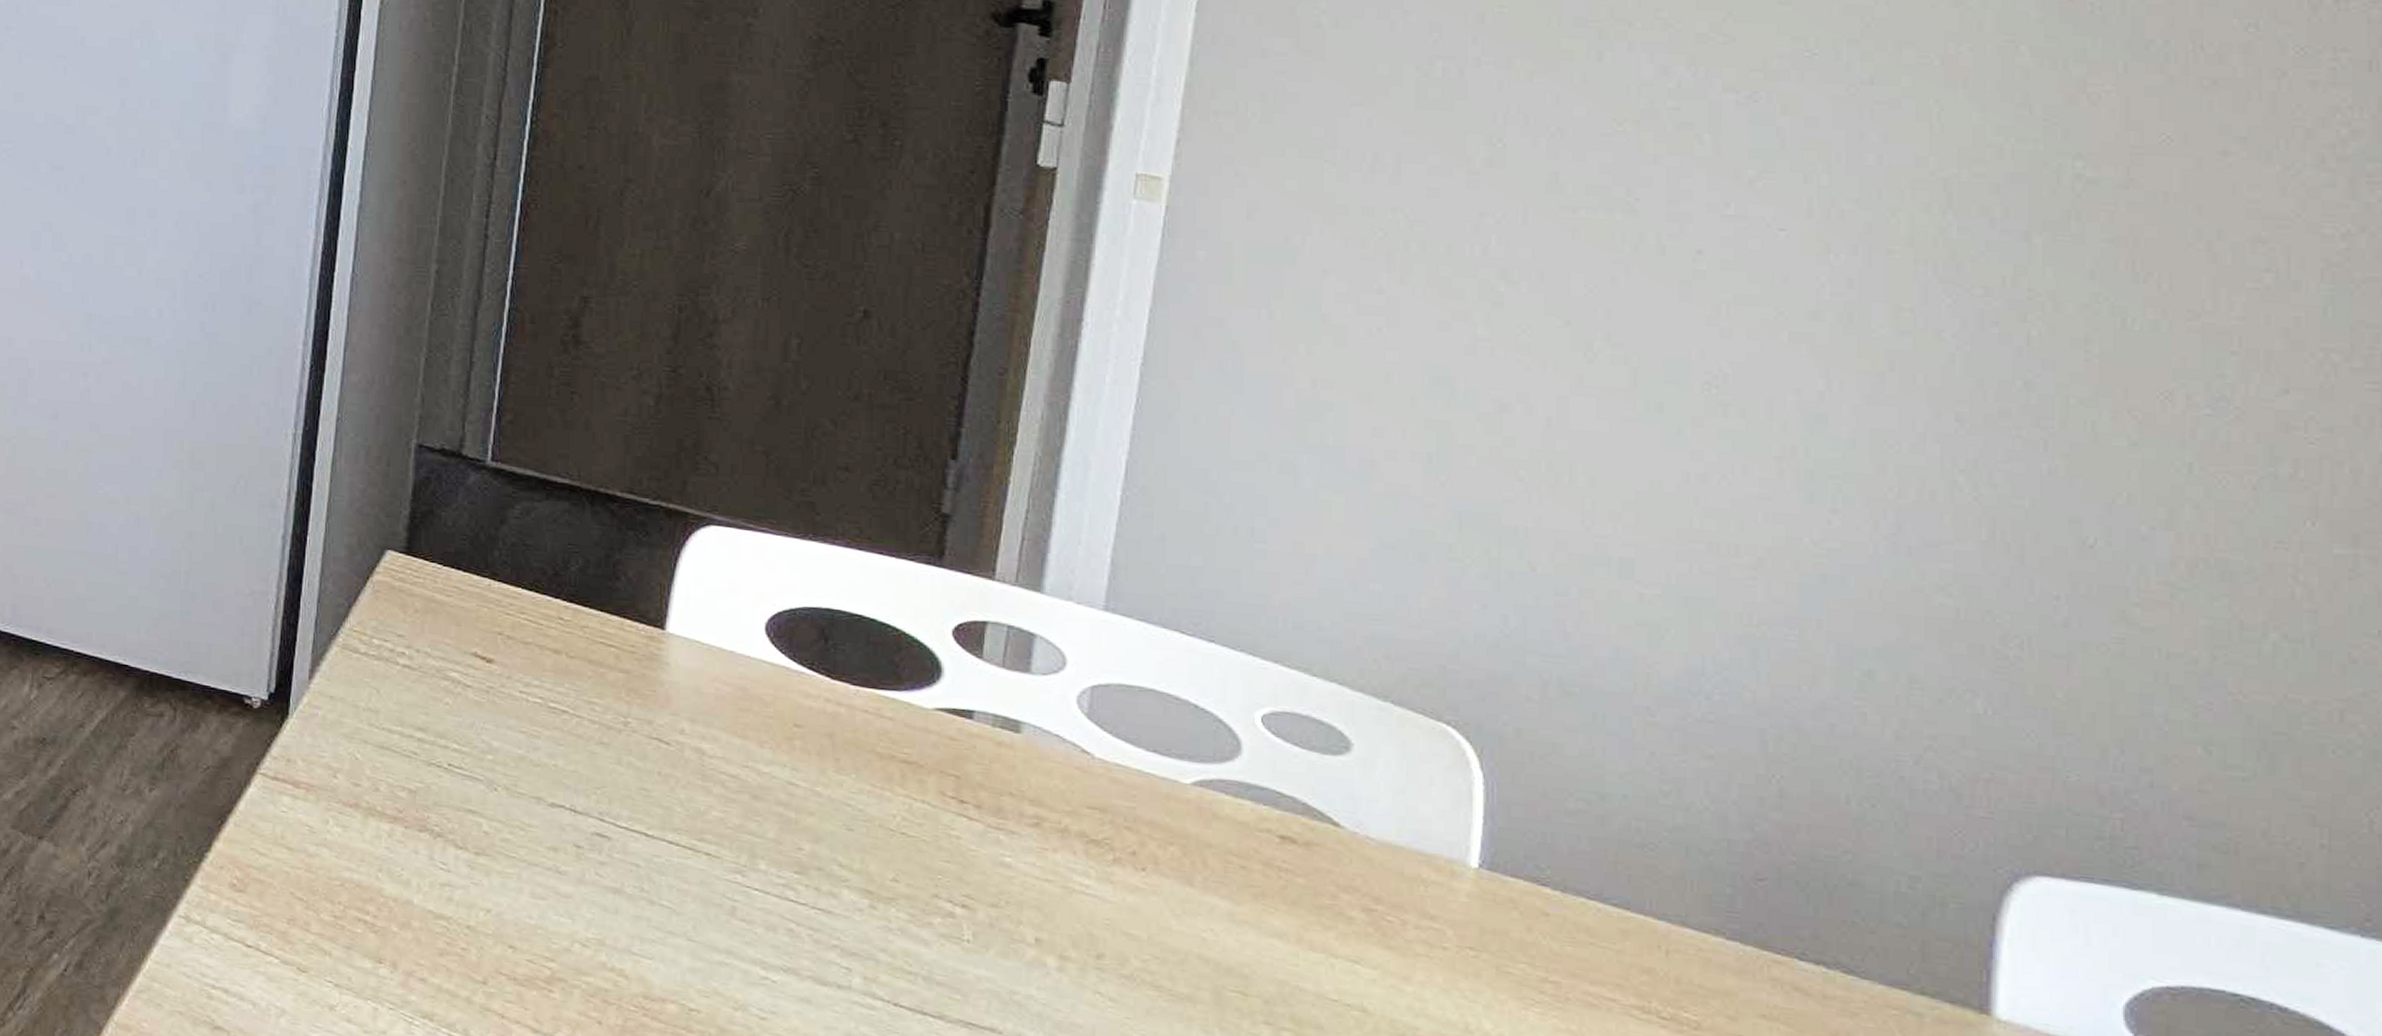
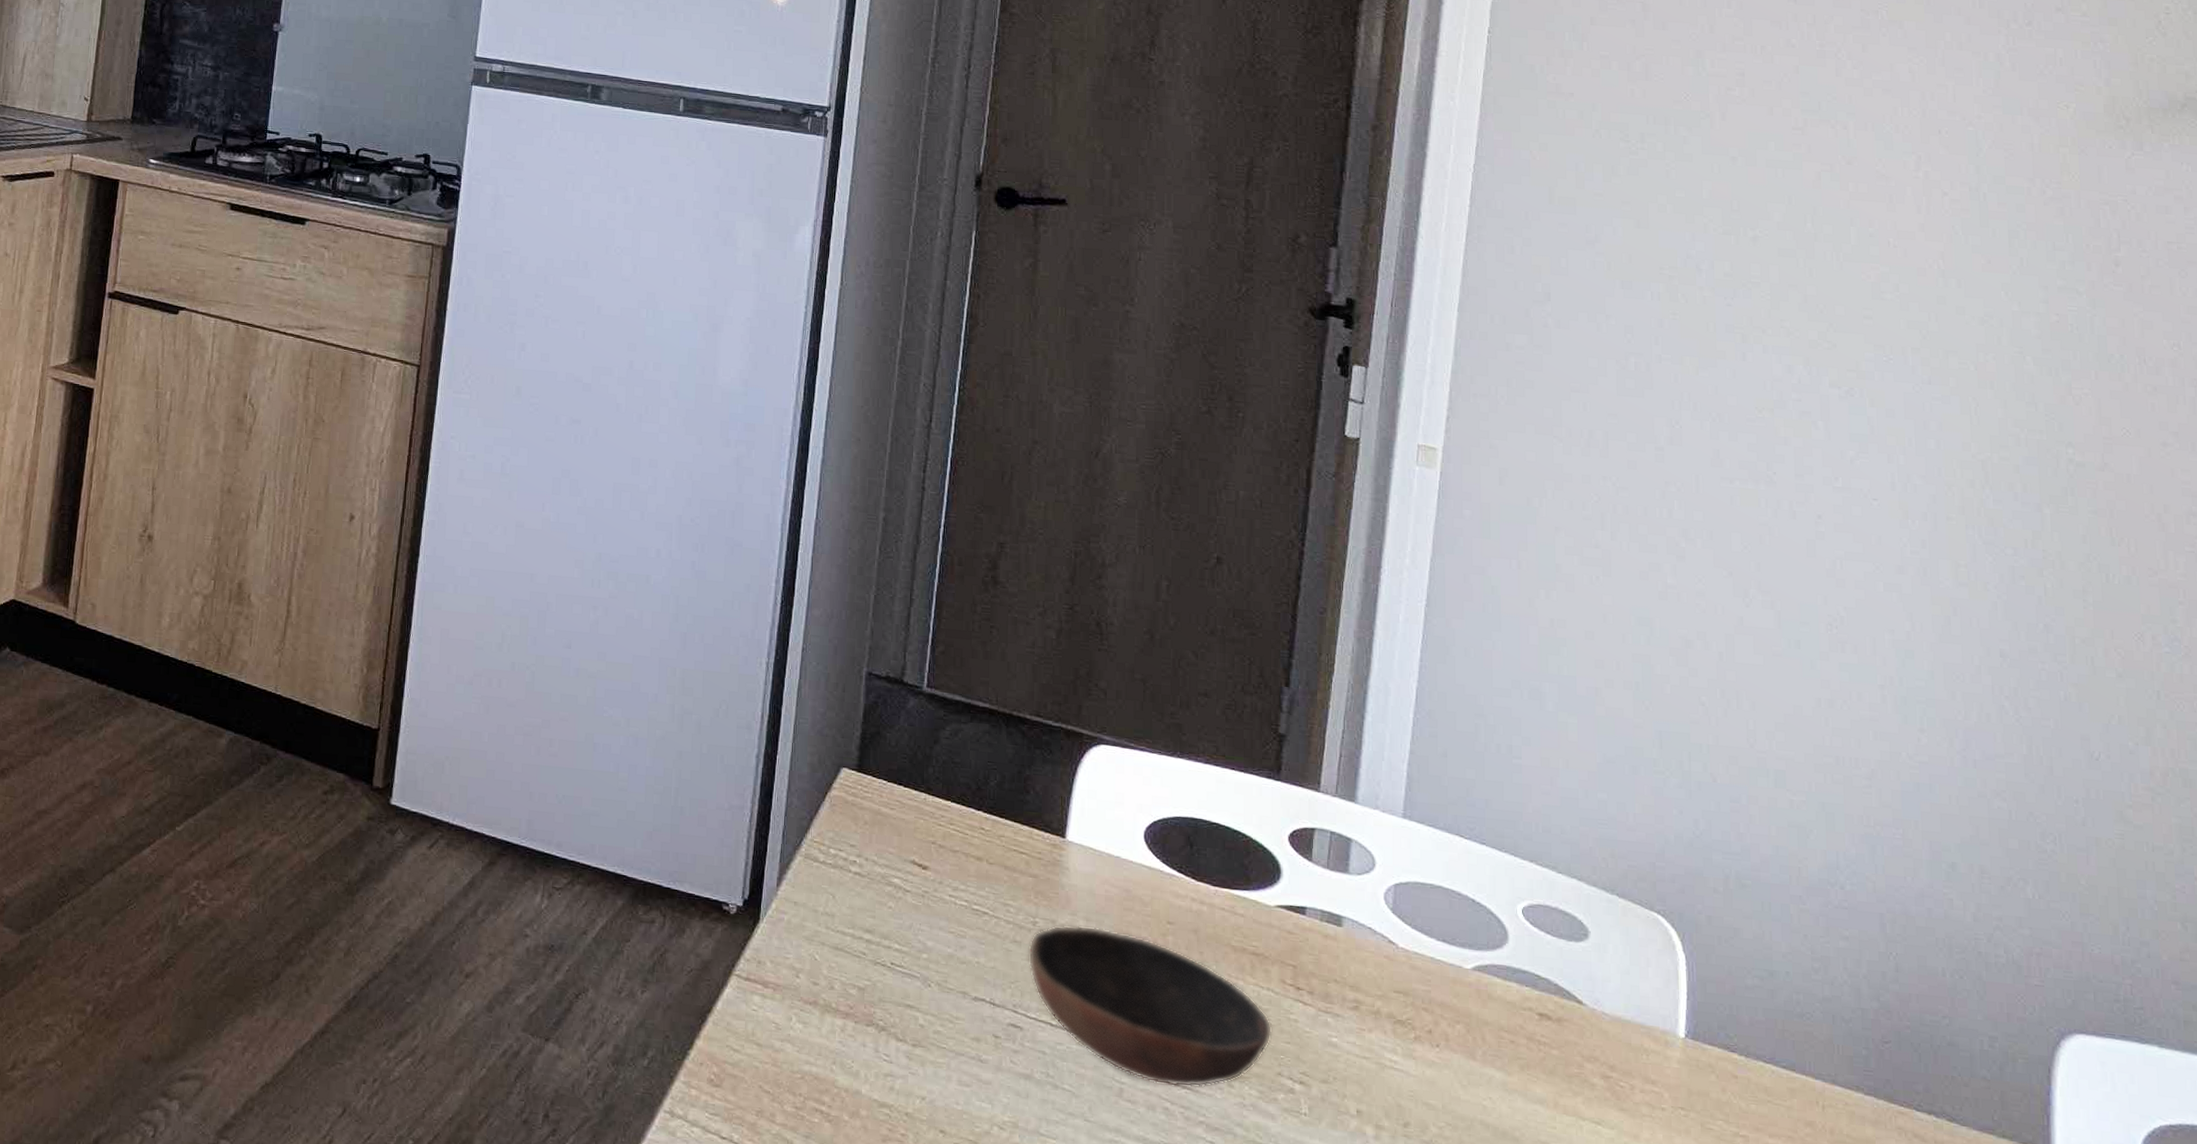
bowl: none [618,726,928,908] -> present [1028,925,1273,1088]

